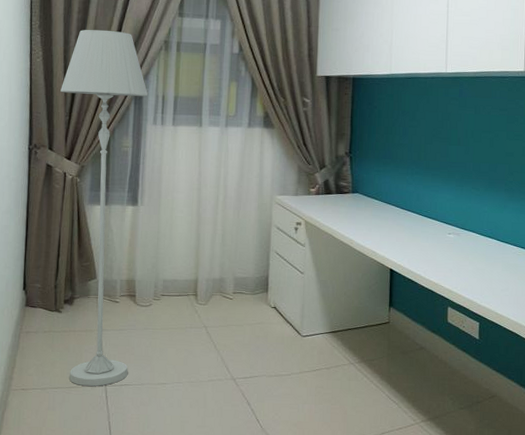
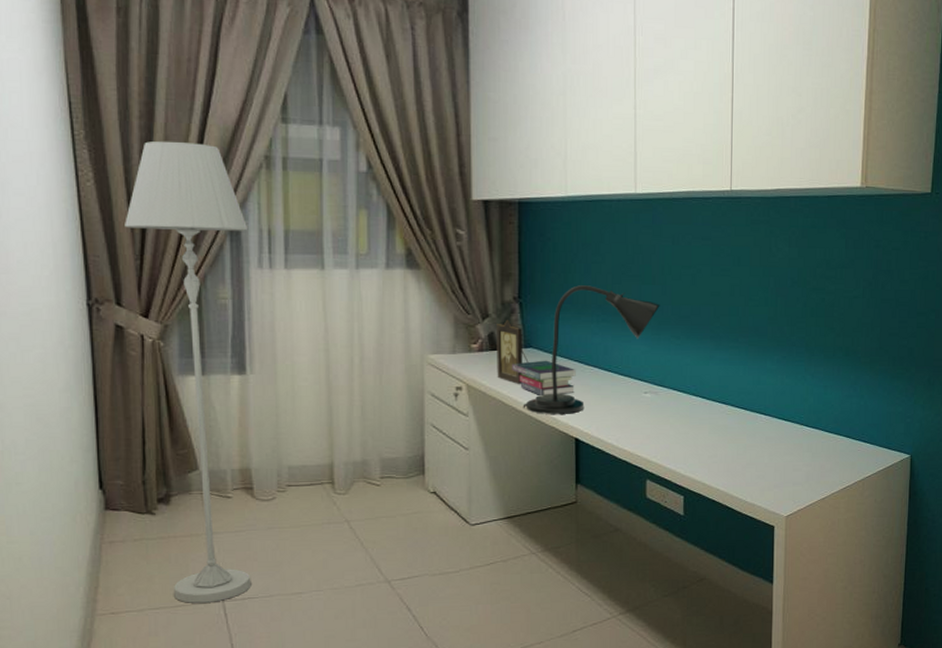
photo frame: none [329,169,355,223] -> present [497,319,529,385]
books: none [341,203,393,233] -> present [511,360,576,395]
desk lamp: none [349,144,464,249] -> present [523,285,660,414]

